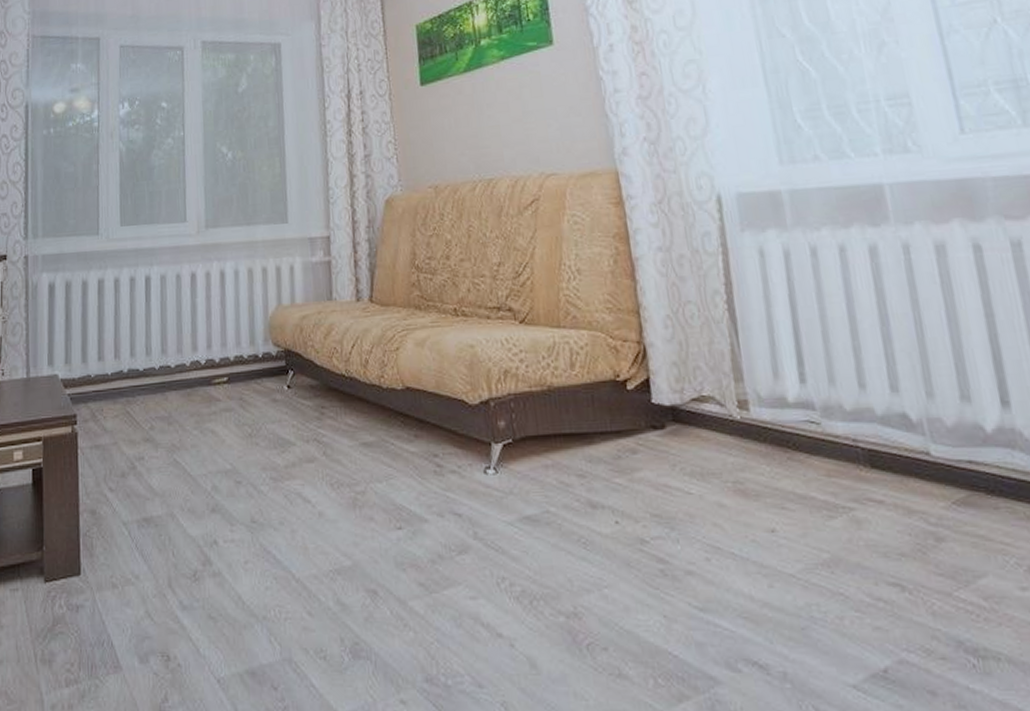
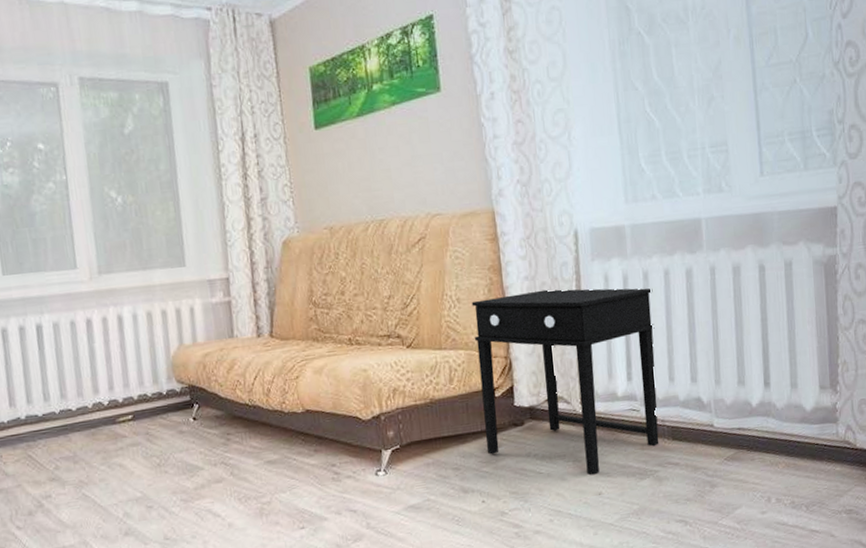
side table: none [594,263,852,504] -> present [471,288,659,475]

